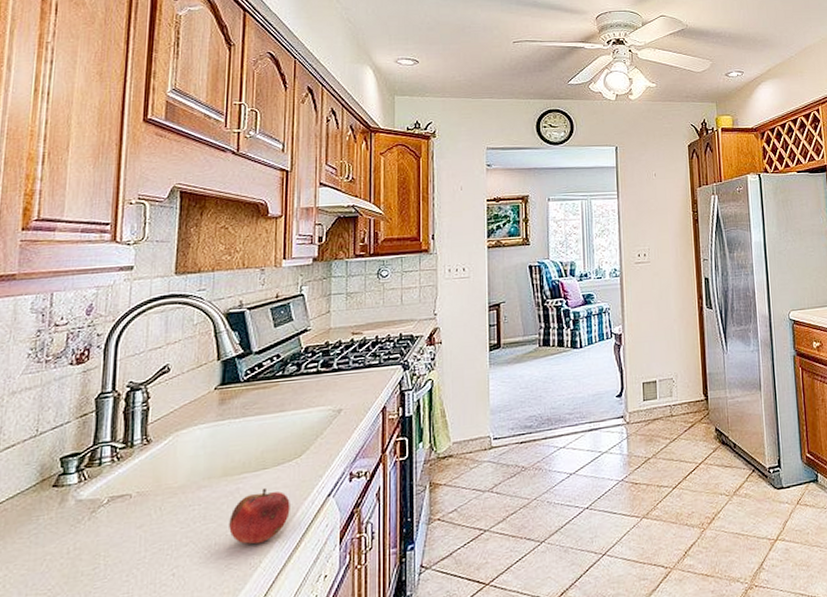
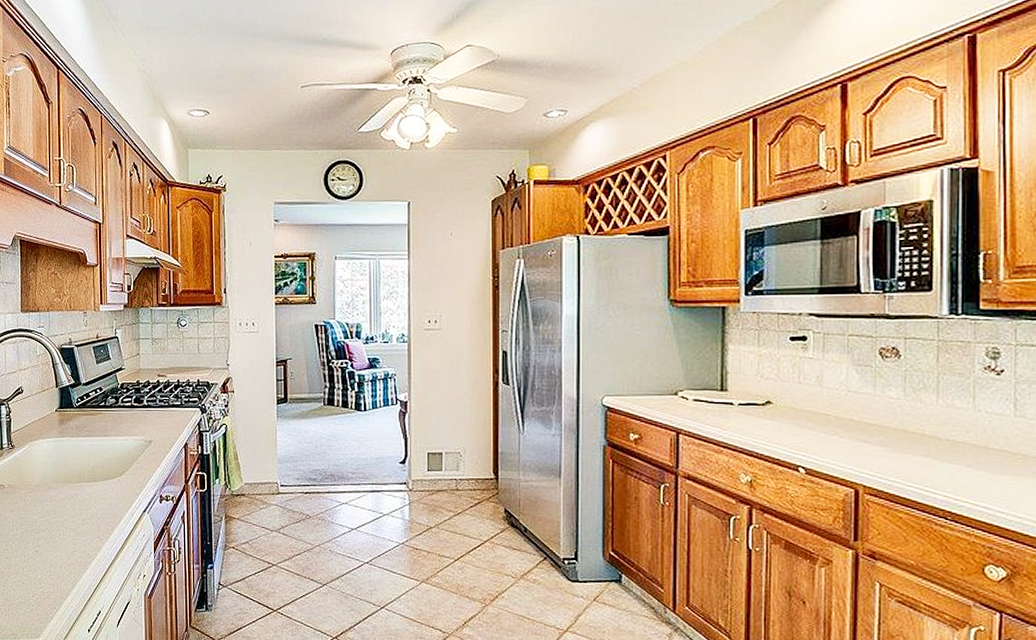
fruit: present [229,487,290,545] -> none [72,496,116,540]

